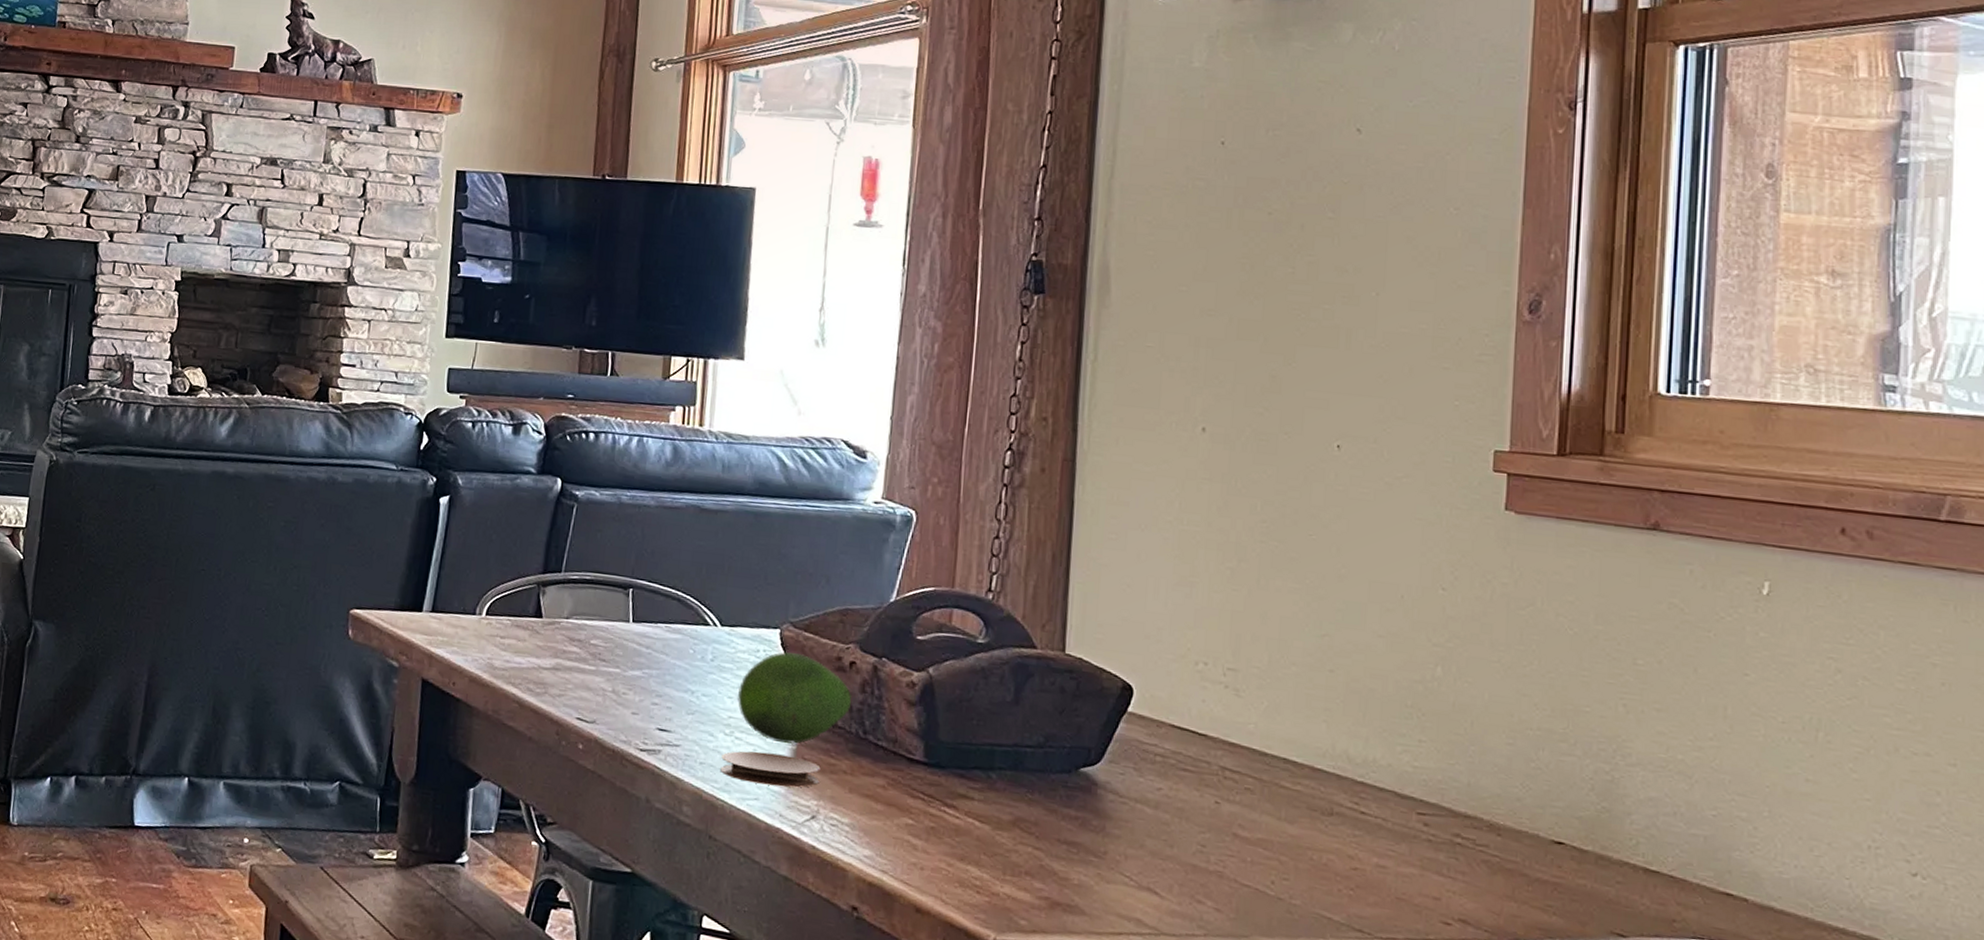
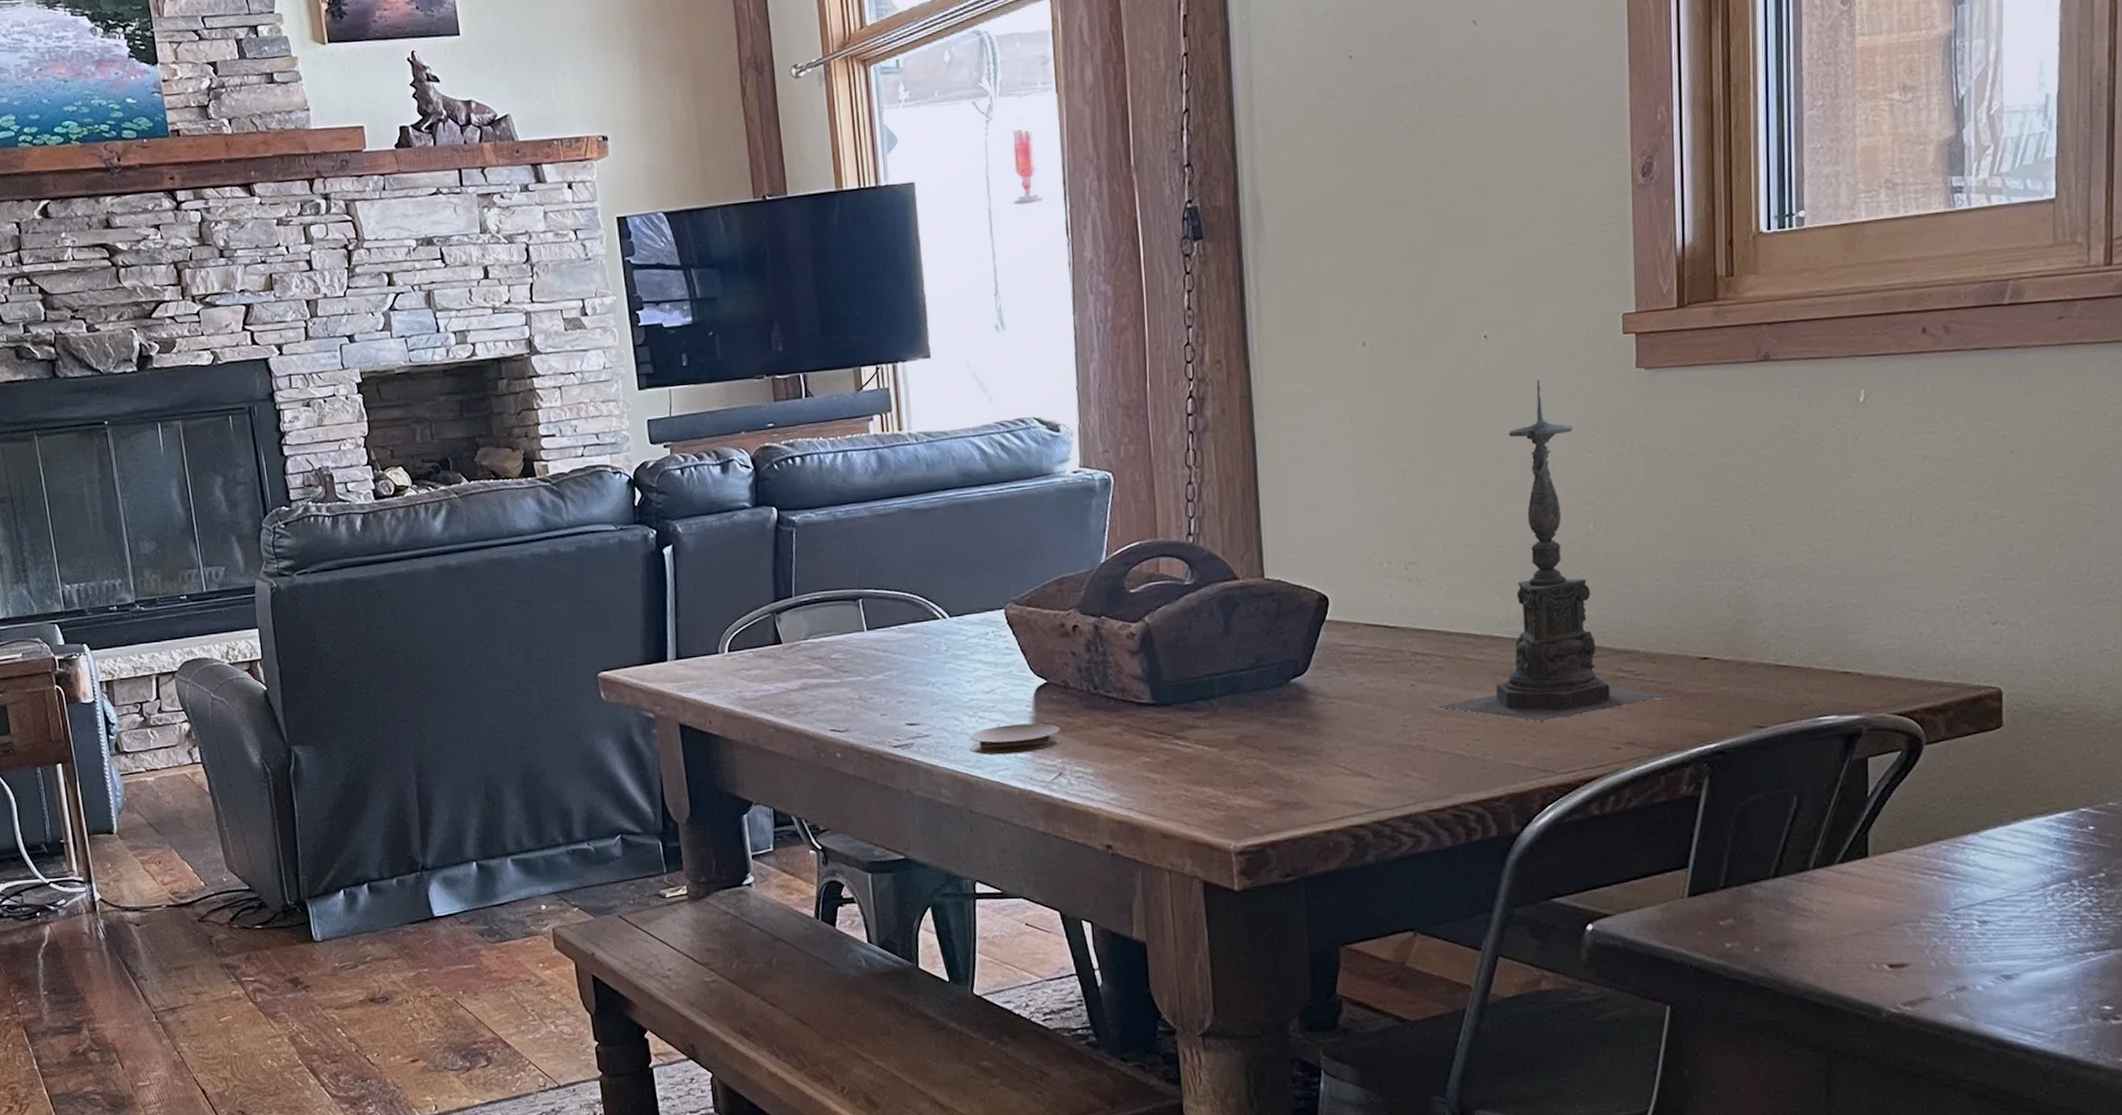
fruit: present [737,651,851,745] -> none [974,627,1079,714]
candle holder: none [1243,502,1517,879] -> present [1438,380,1672,723]

